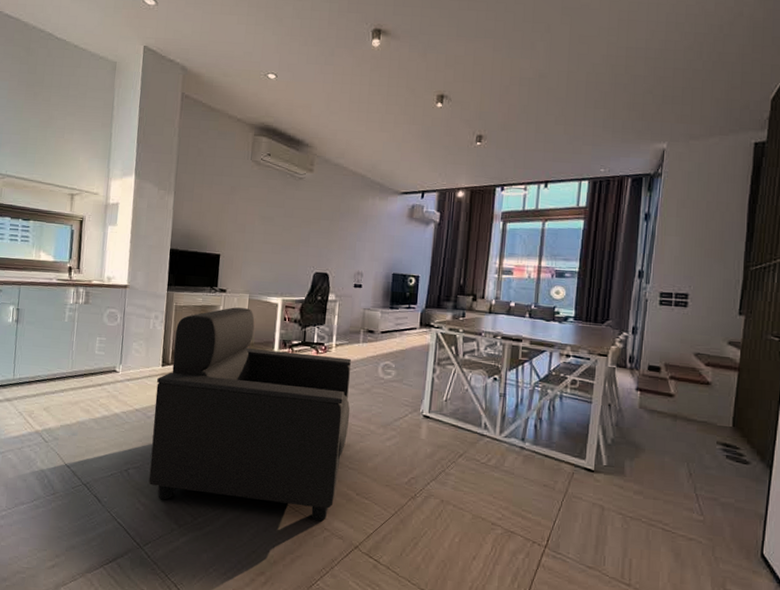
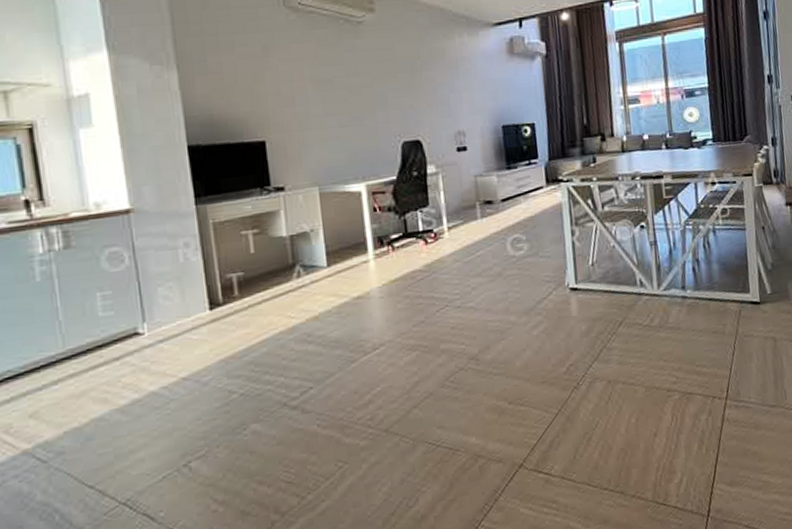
armchair: present [148,307,352,522] -> none [207,205,484,489]

